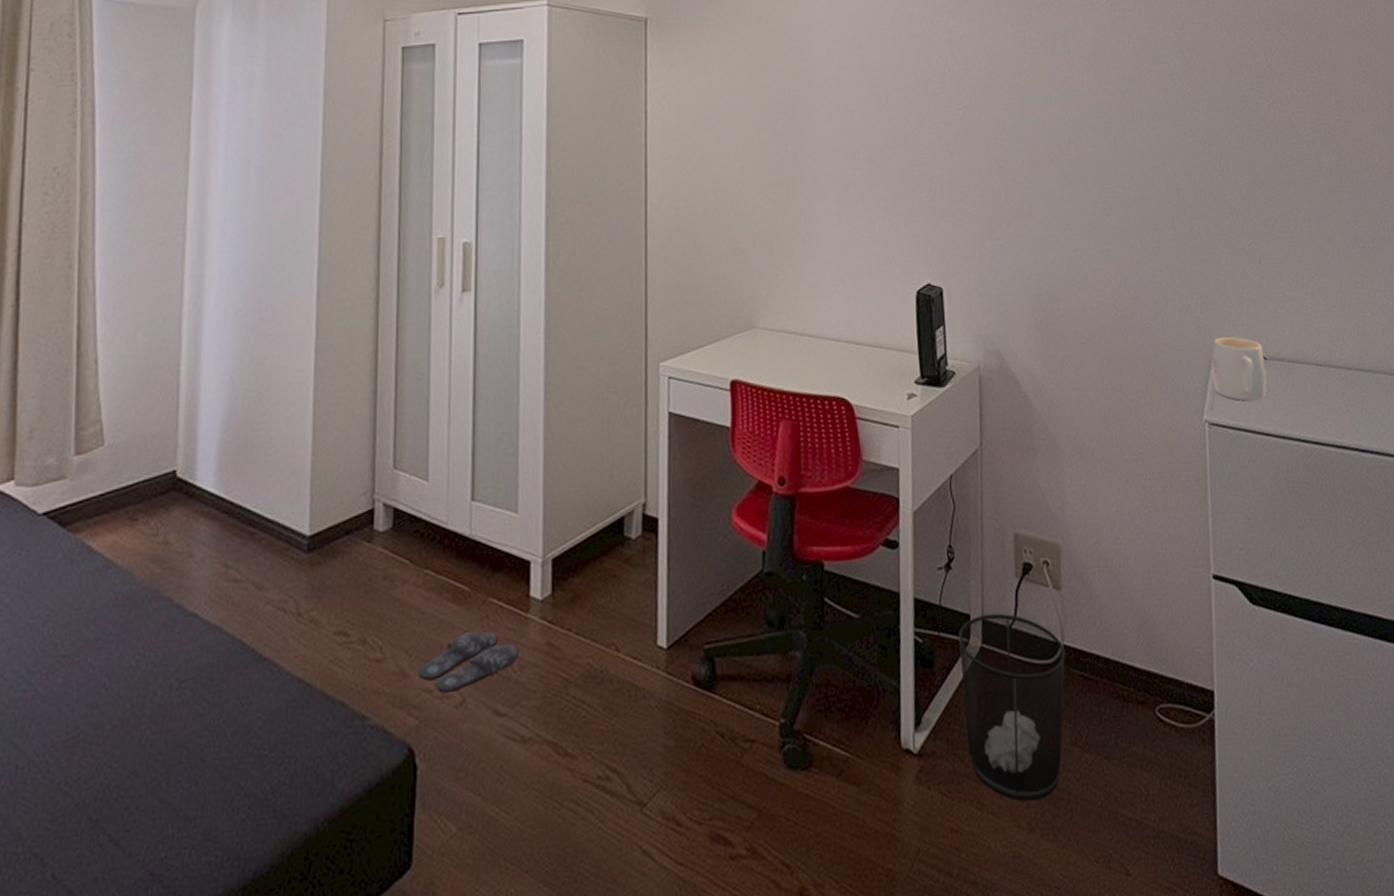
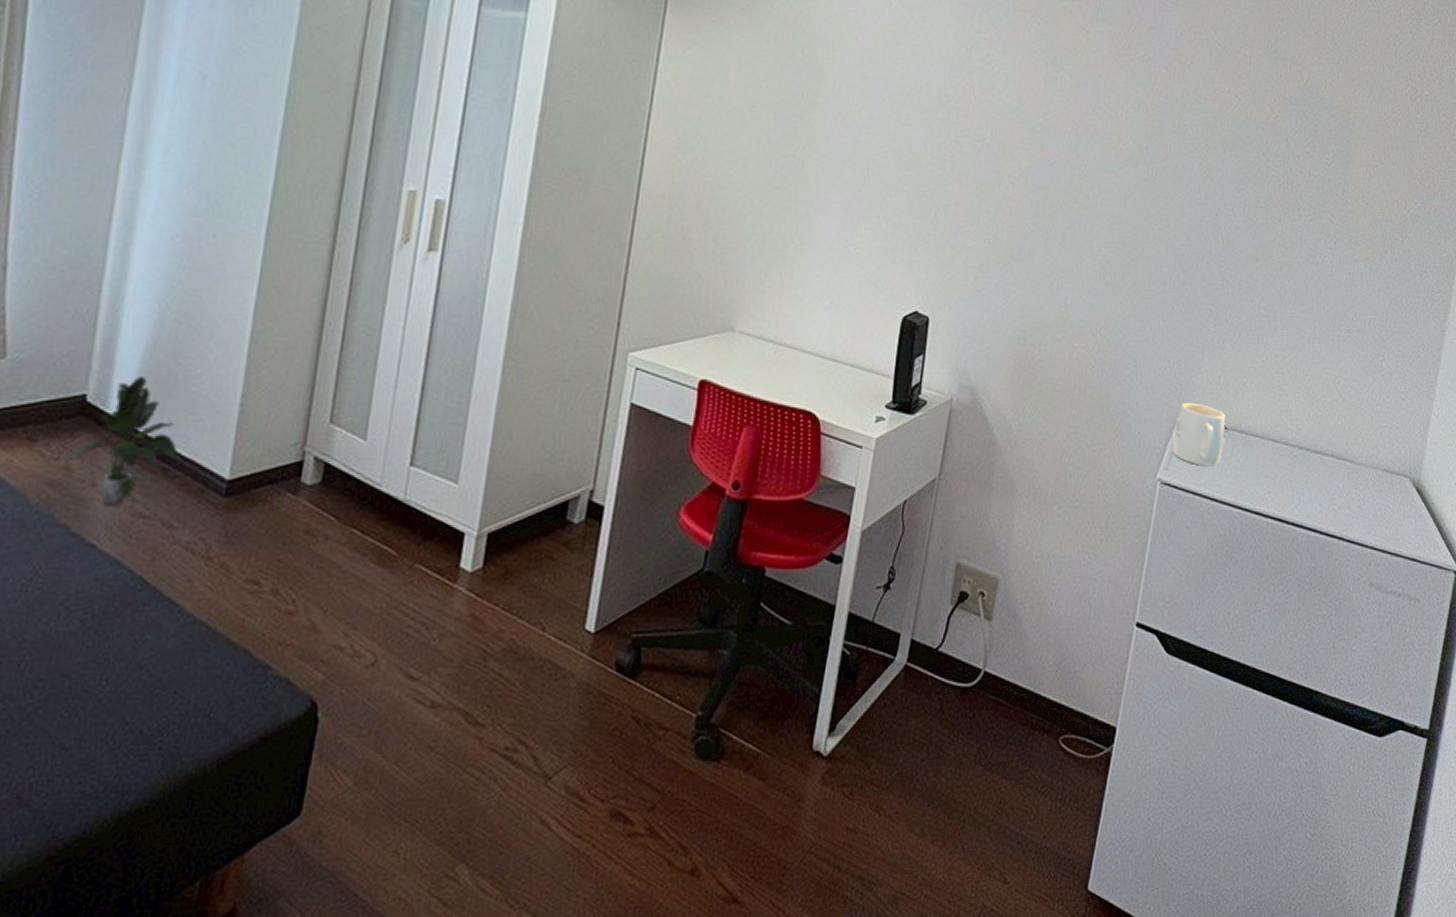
potted plant: none [166,445,265,574] -> present [69,375,182,505]
slippers: present [419,630,519,693] -> none [331,594,441,652]
waste bin: present [958,613,1066,802] -> none [876,635,986,810]

